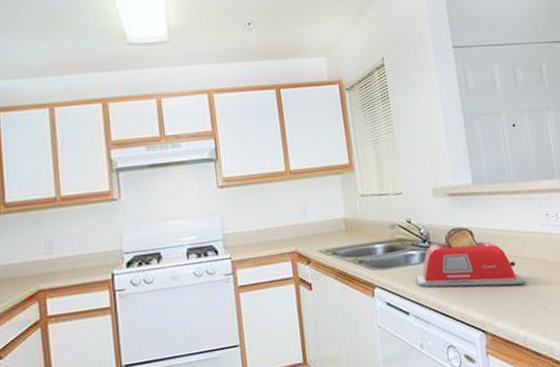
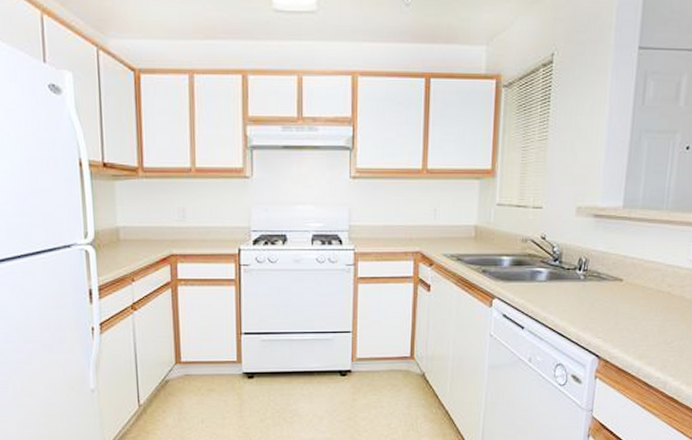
toaster: present [416,227,527,288] -> none [538,251,656,318]

